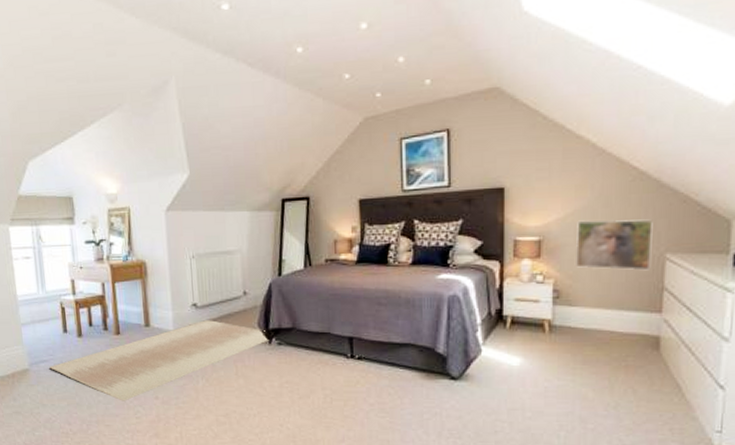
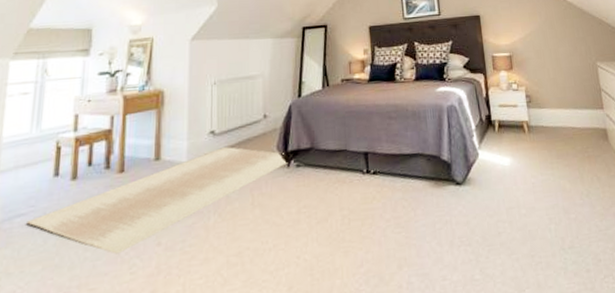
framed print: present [575,219,653,271] -> none [534,37,589,77]

